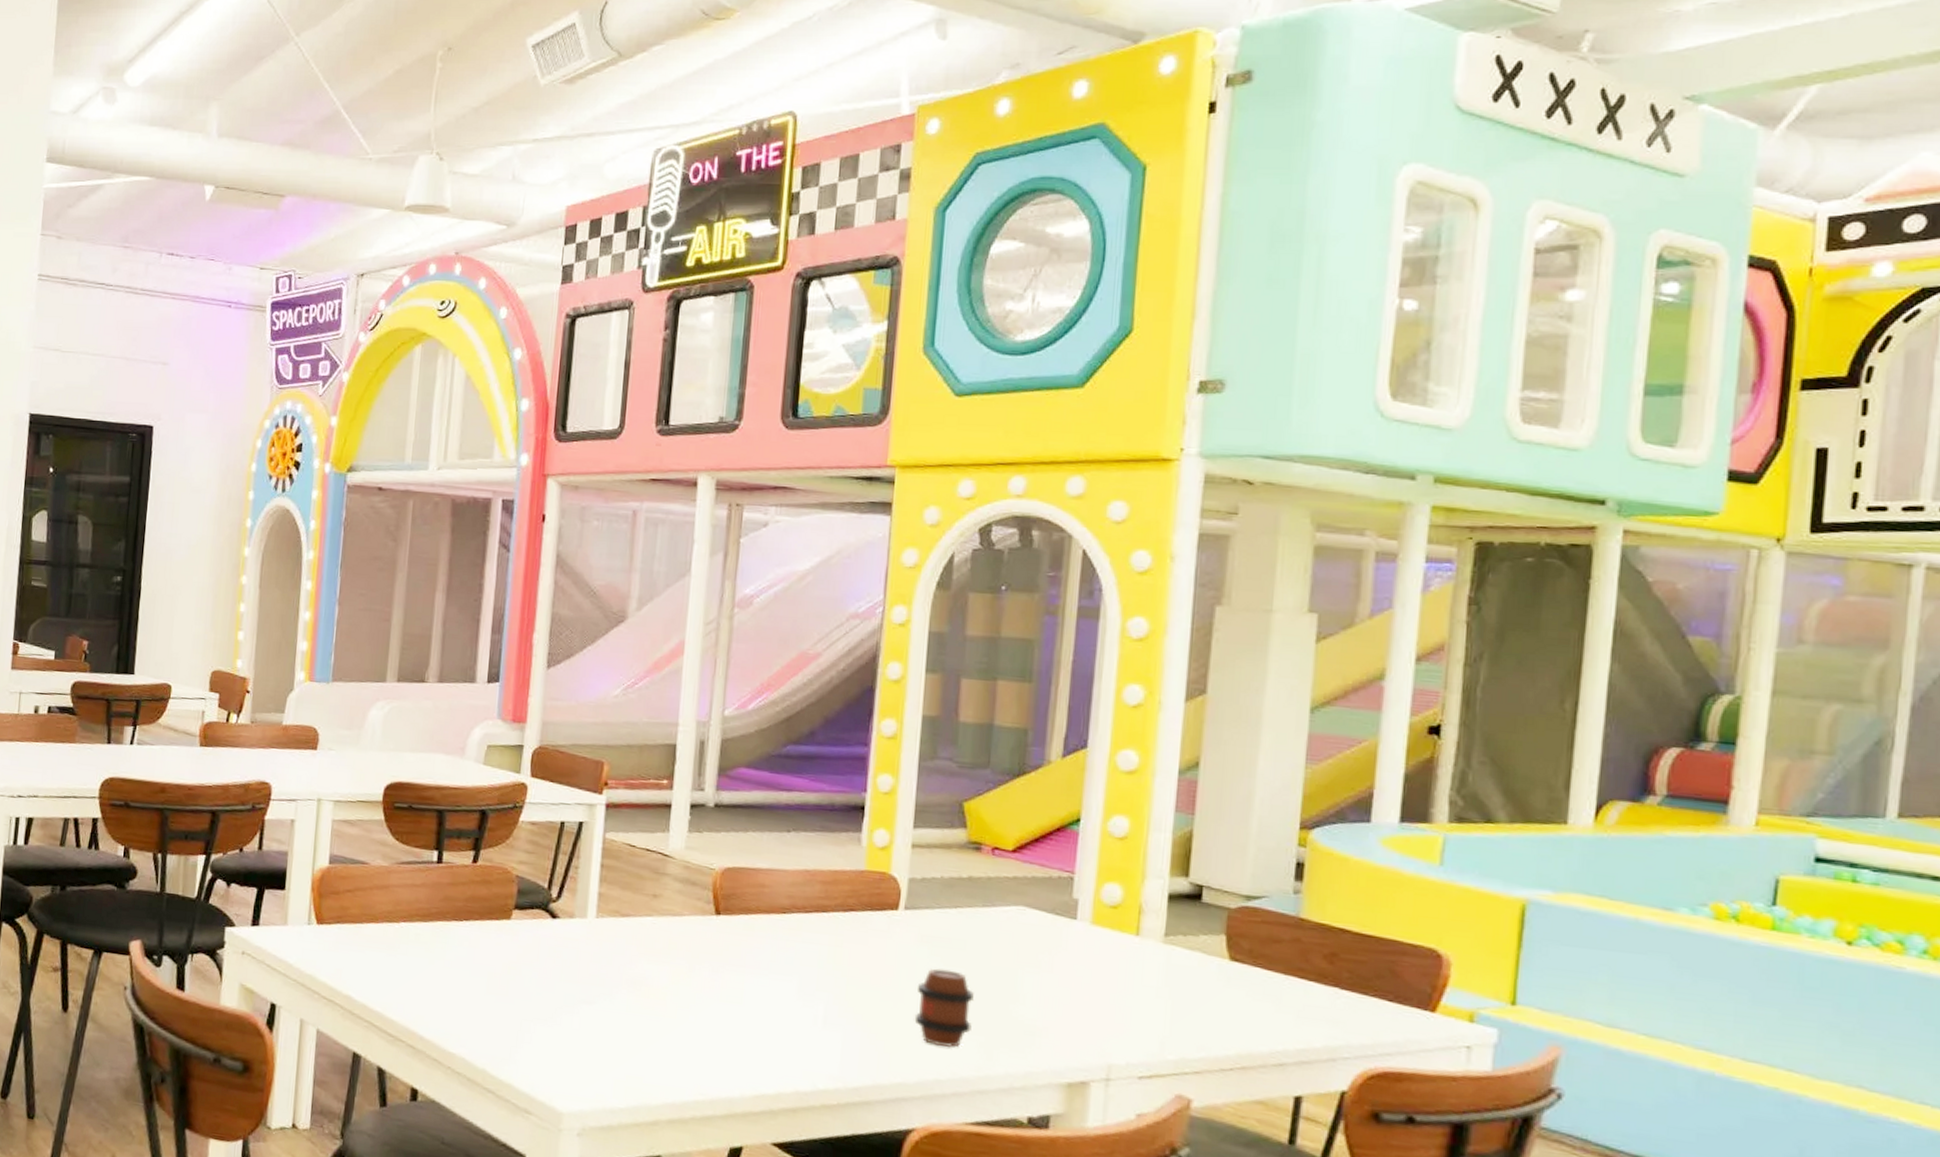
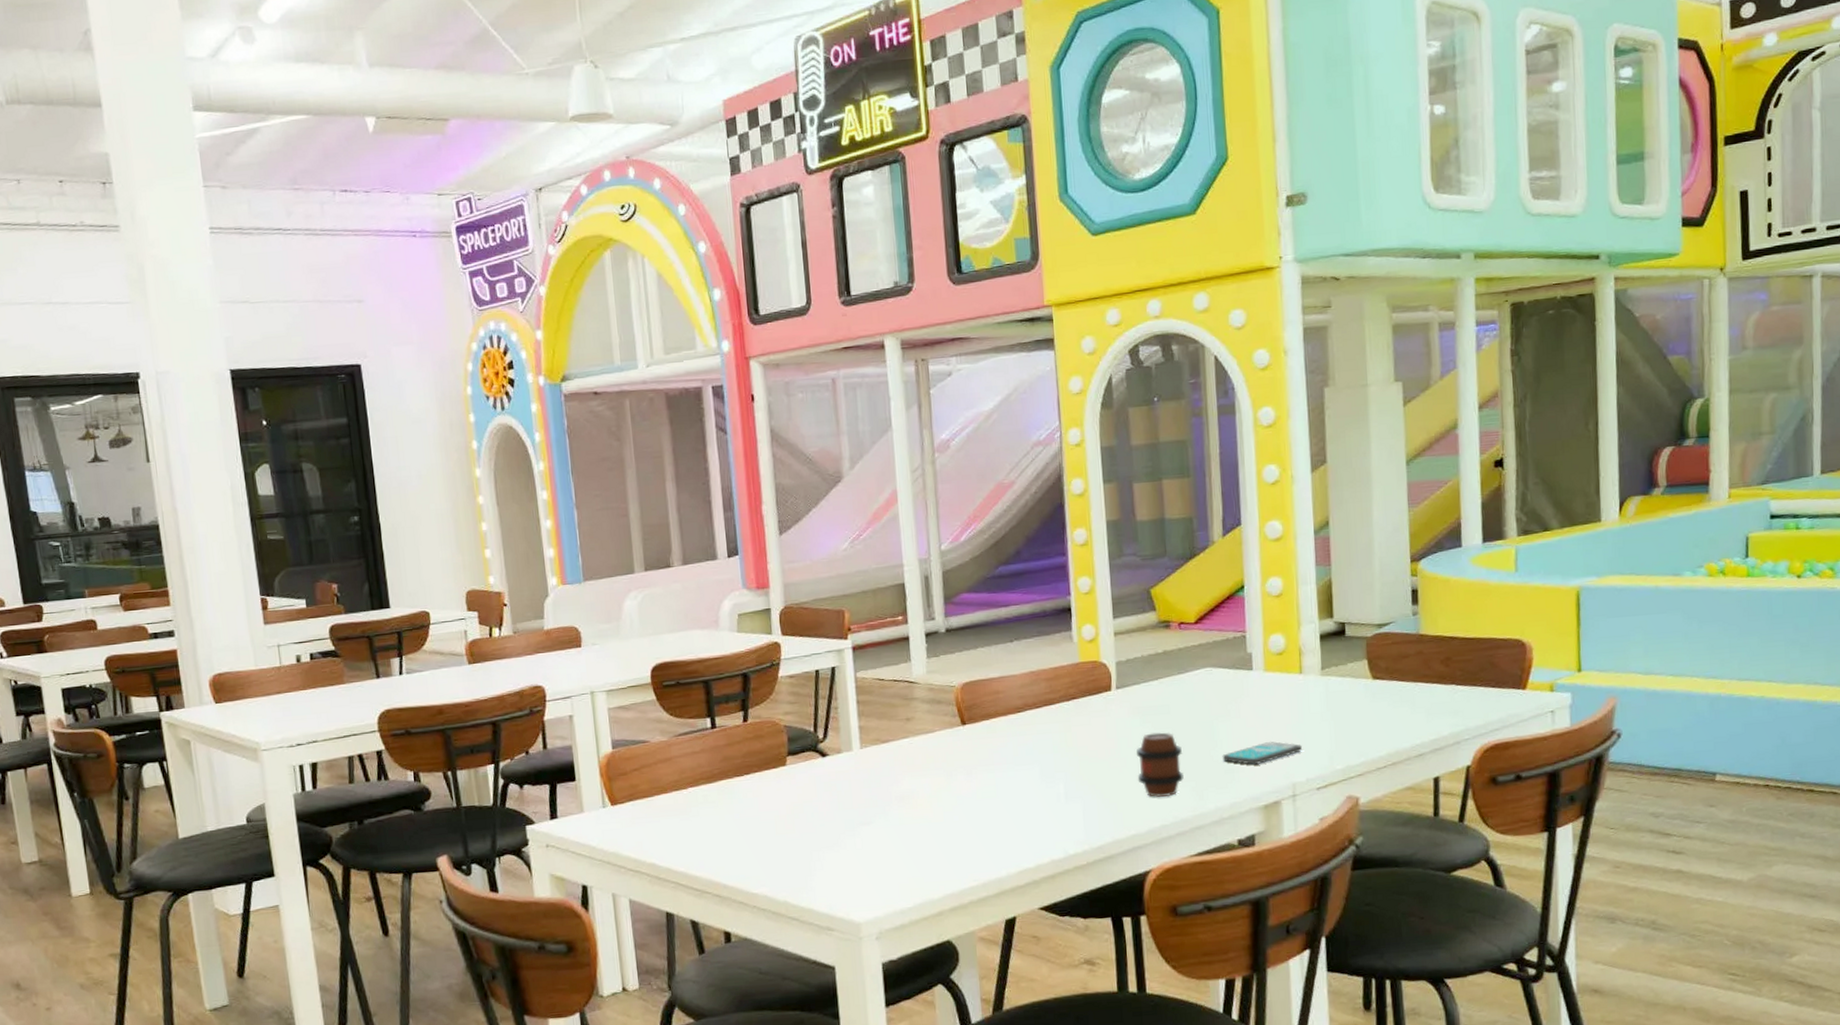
smartphone: none [1023,1008,1127,1033] -> present [1222,741,1303,765]

